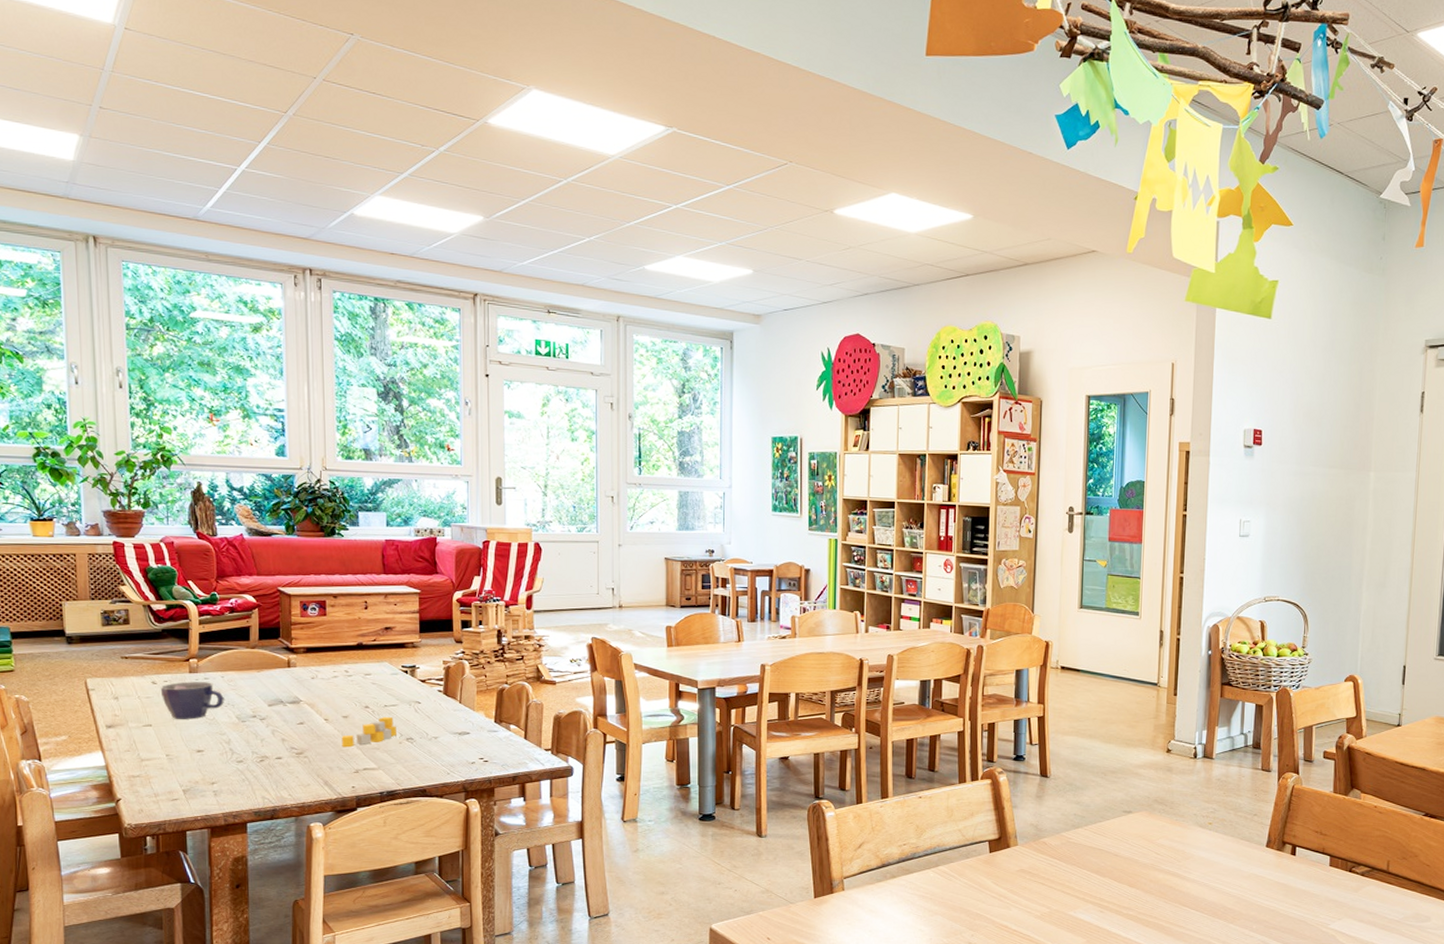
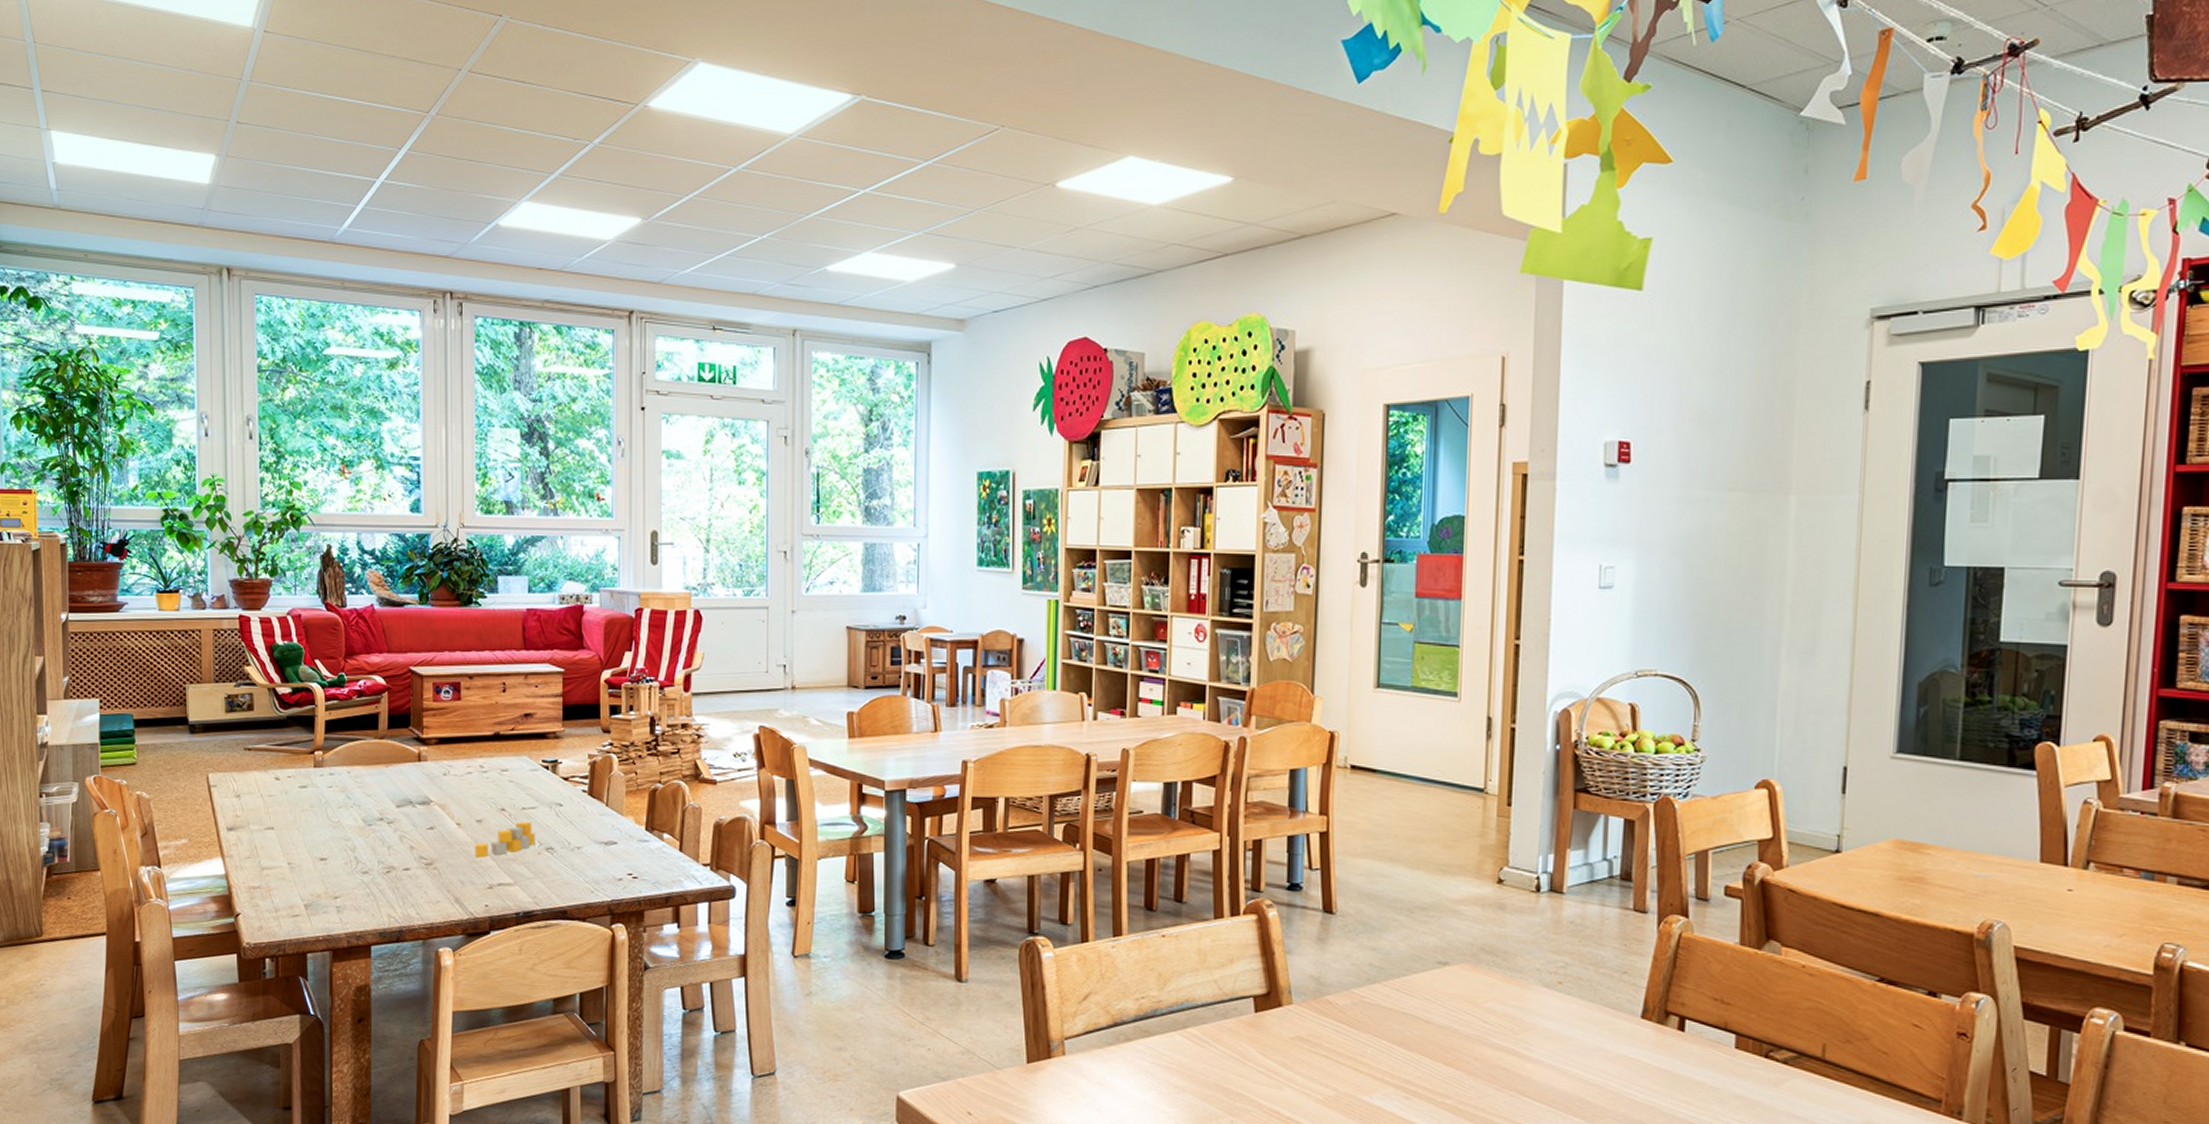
cup: present [160,681,224,719] -> none [283,777,350,822]

